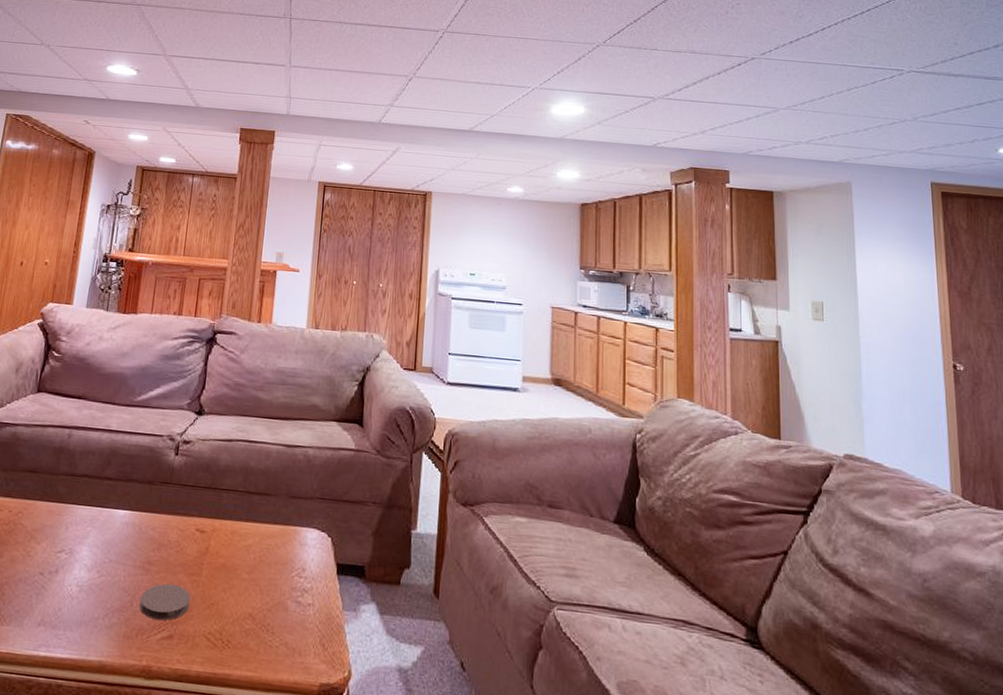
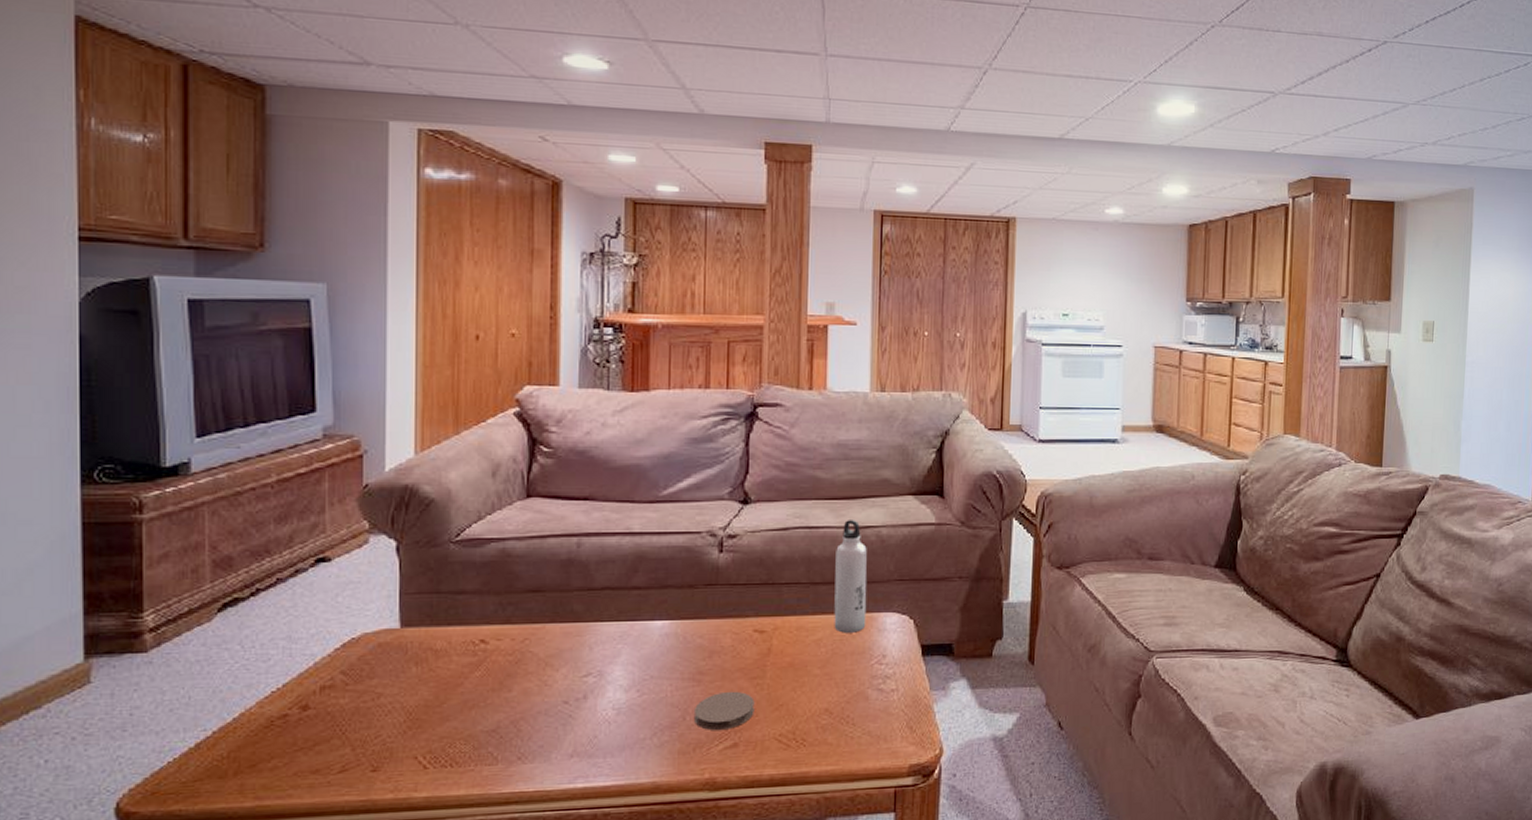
water bottle: none [262,438,295,544] -> present [834,520,867,633]

